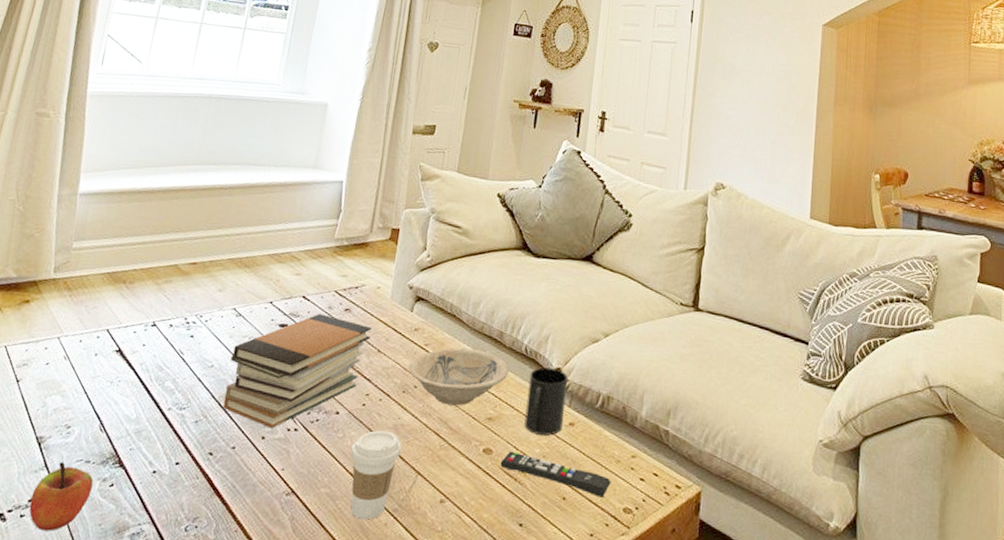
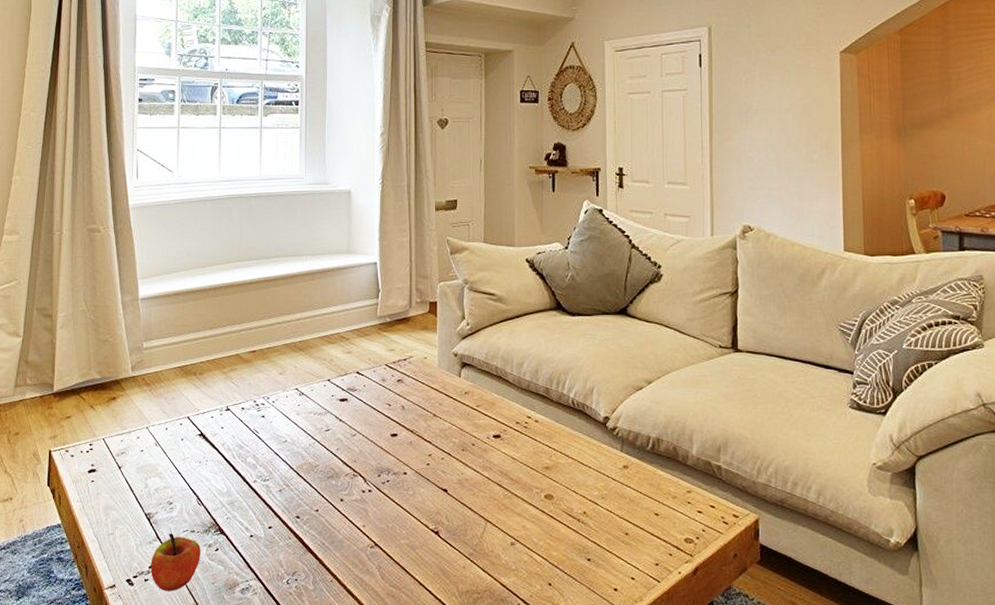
book stack: present [223,314,371,429] -> none [301,387,424,492]
coffee cup: present [350,430,402,520] -> none [423,485,469,564]
bowl: present [407,347,509,406] -> none [463,405,559,459]
remote control: present [500,451,611,498] -> none [562,495,670,531]
mug: present [524,367,568,436] -> none [580,417,617,479]

